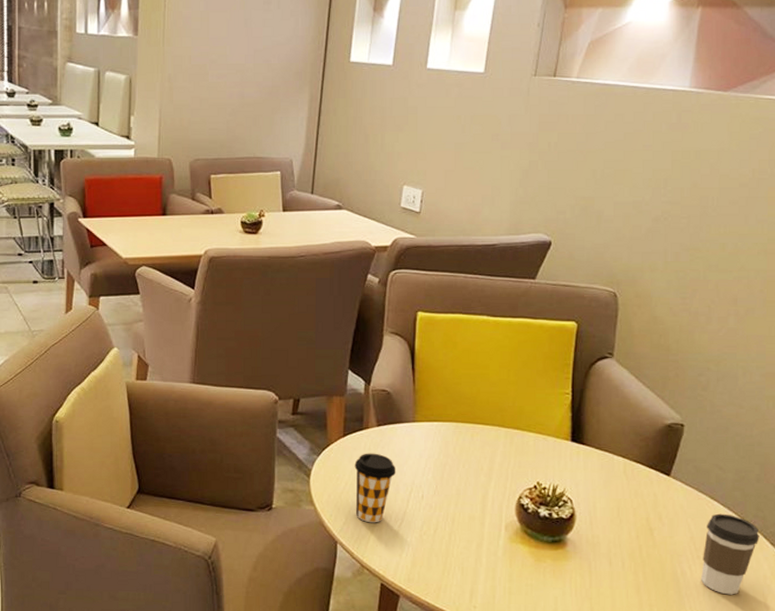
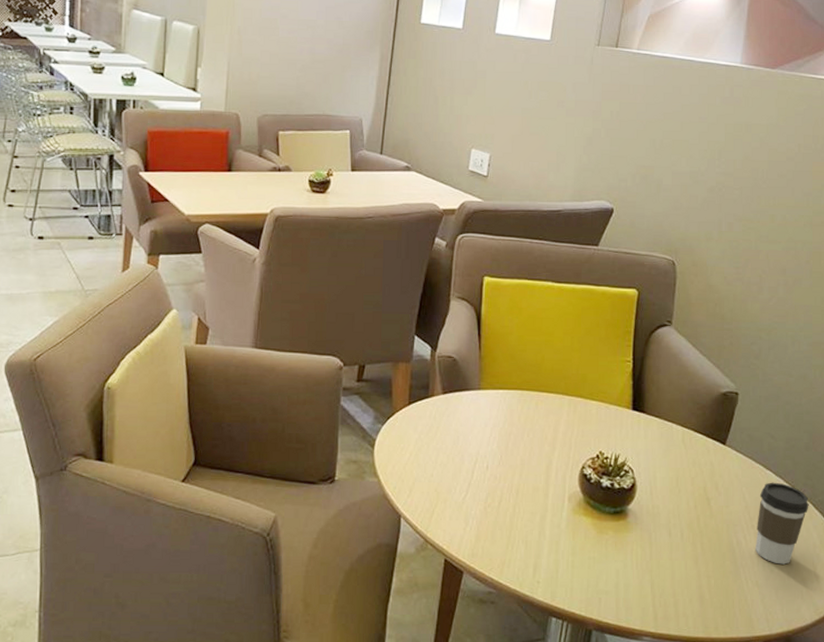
coffee cup: present [354,453,396,523] -> none [419,422,462,496]

